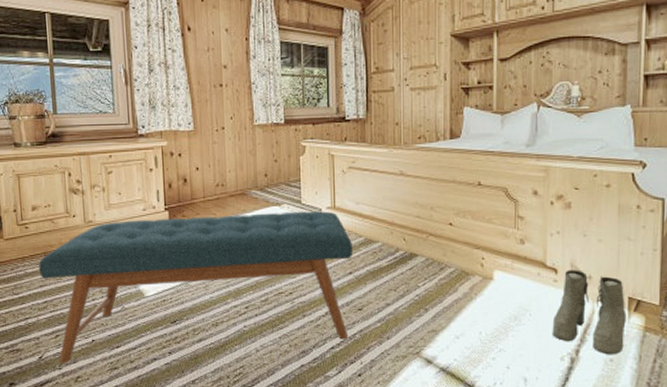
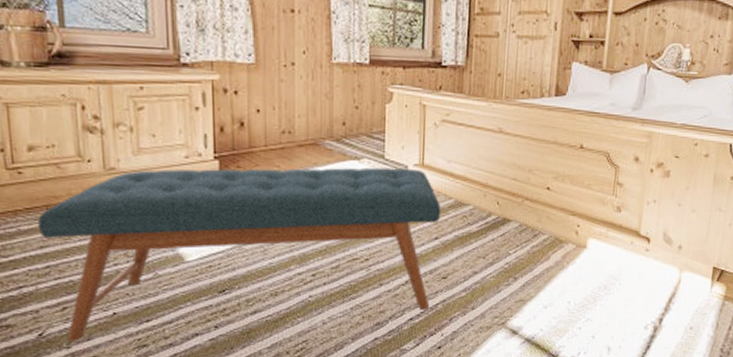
boots: present [552,270,626,355] -> none [638,239,710,323]

